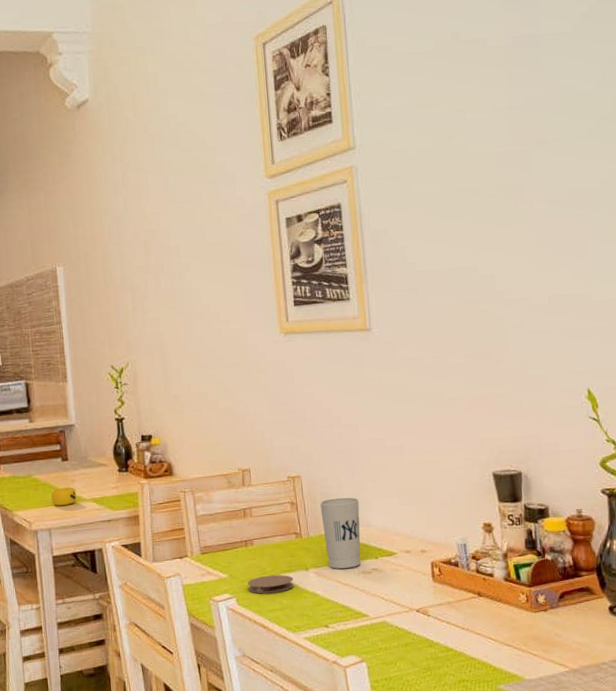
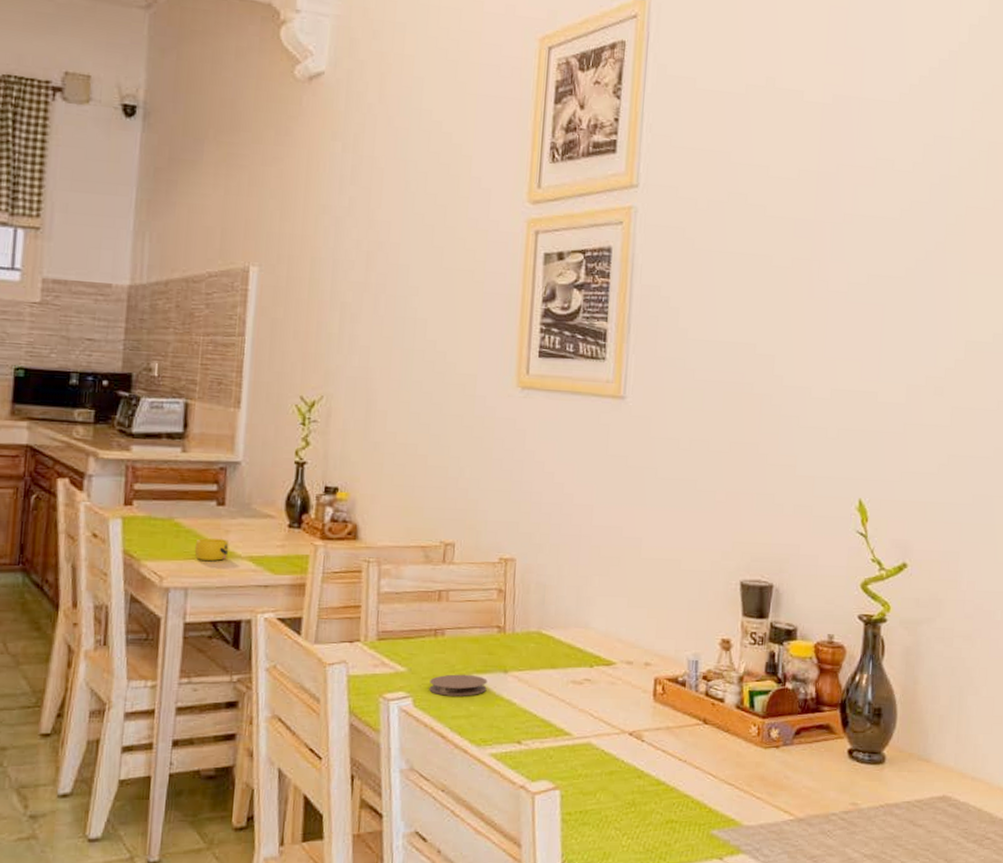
cup: present [320,497,361,569] -> none [532,590,581,676]

